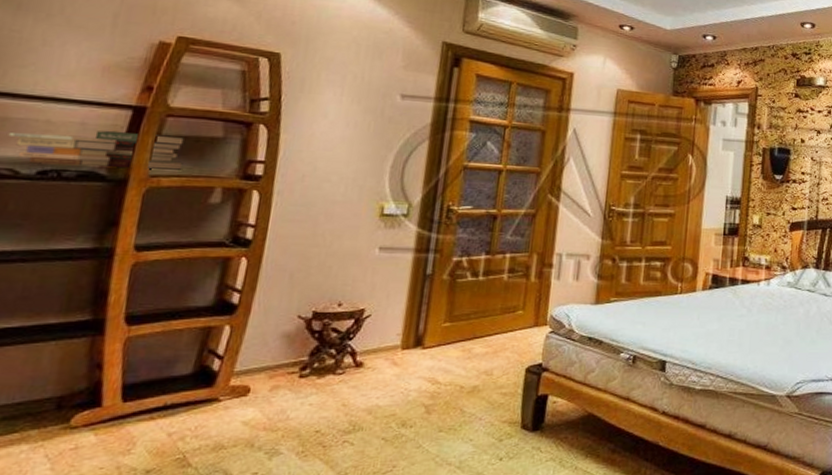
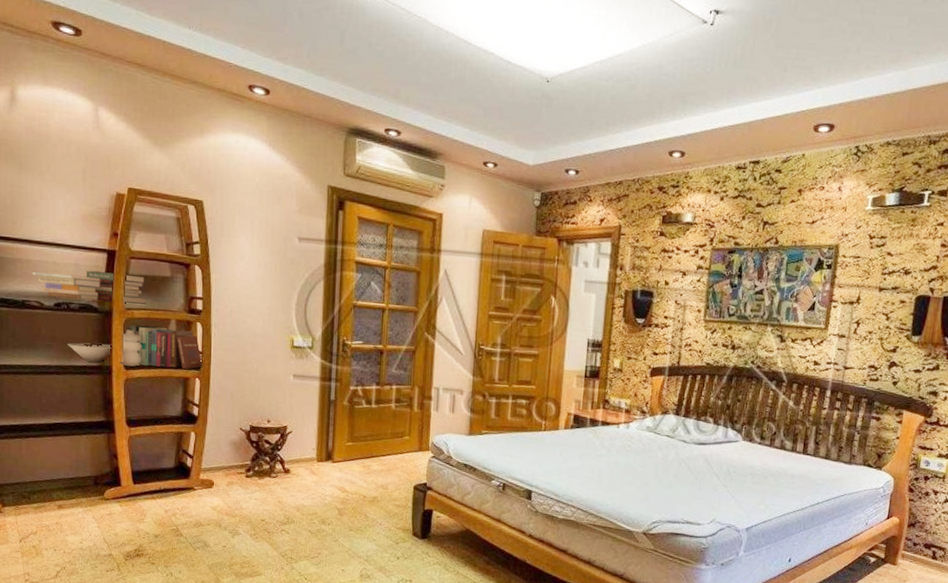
decorative bowl: none [46,201,168,247] -> present [66,329,142,367]
books: none [144,195,254,248] -> present [126,325,203,370]

